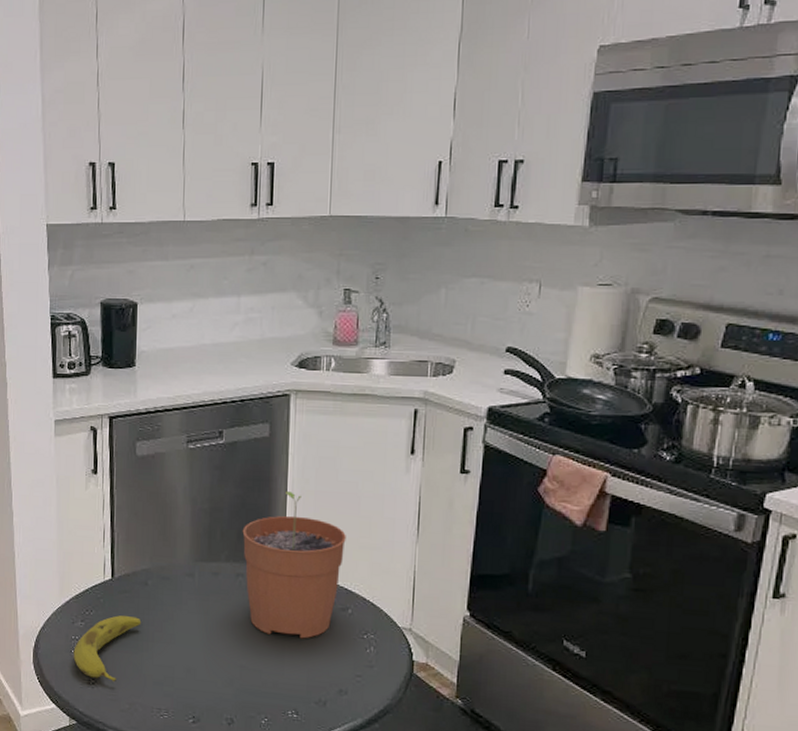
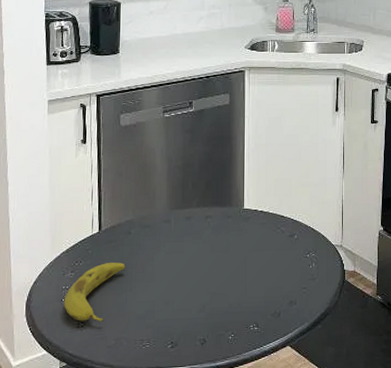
plant pot: present [242,491,346,639] -> none [210,146,291,264]

